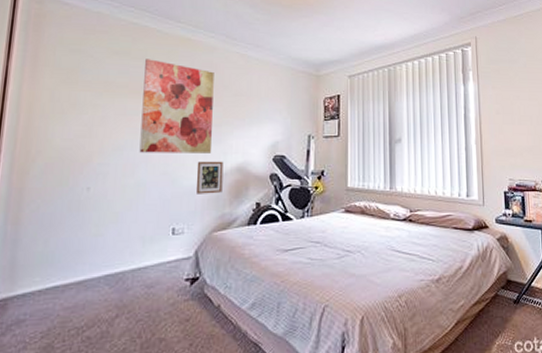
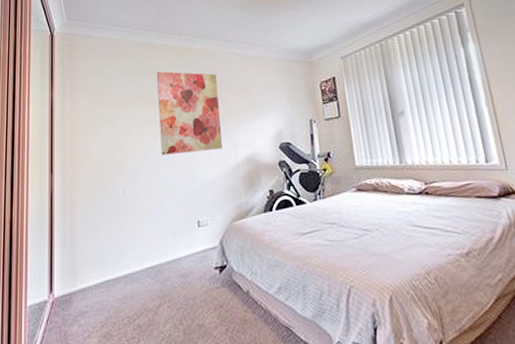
picture frame: present [196,161,224,194] -> none [211,154,237,188]

